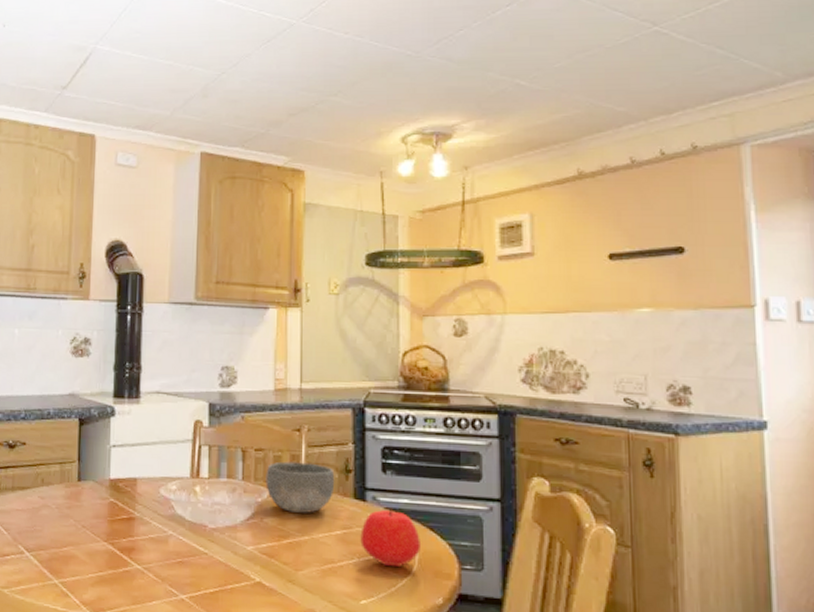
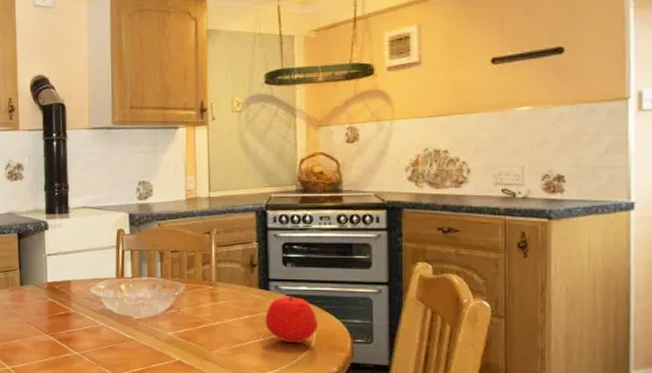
bowl: present [265,461,335,513] -> none [181,260,242,302]

